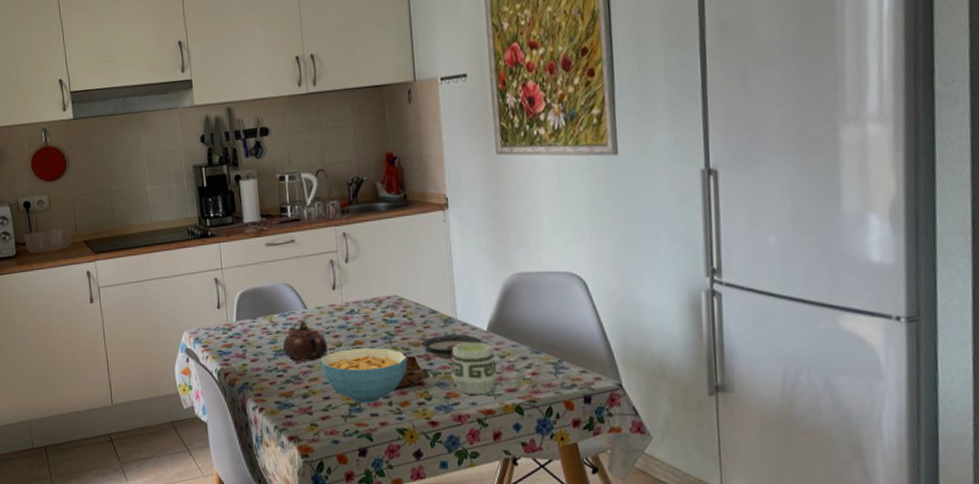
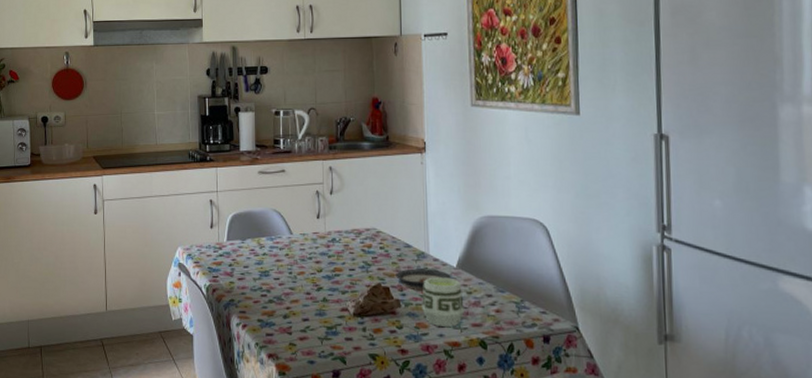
teapot: present [283,320,327,362] -> none [268,244,309,284]
cereal bowl: present [320,347,408,403] -> none [301,274,383,327]

